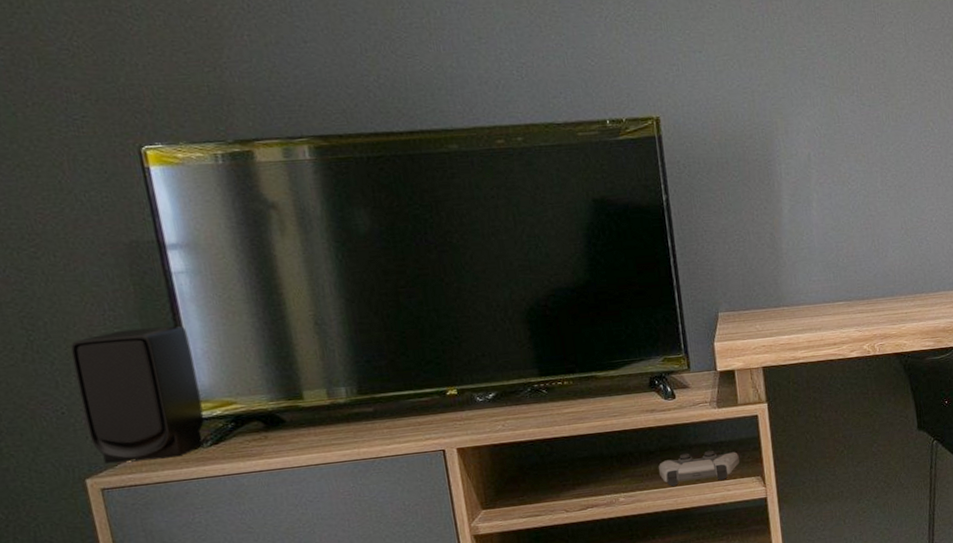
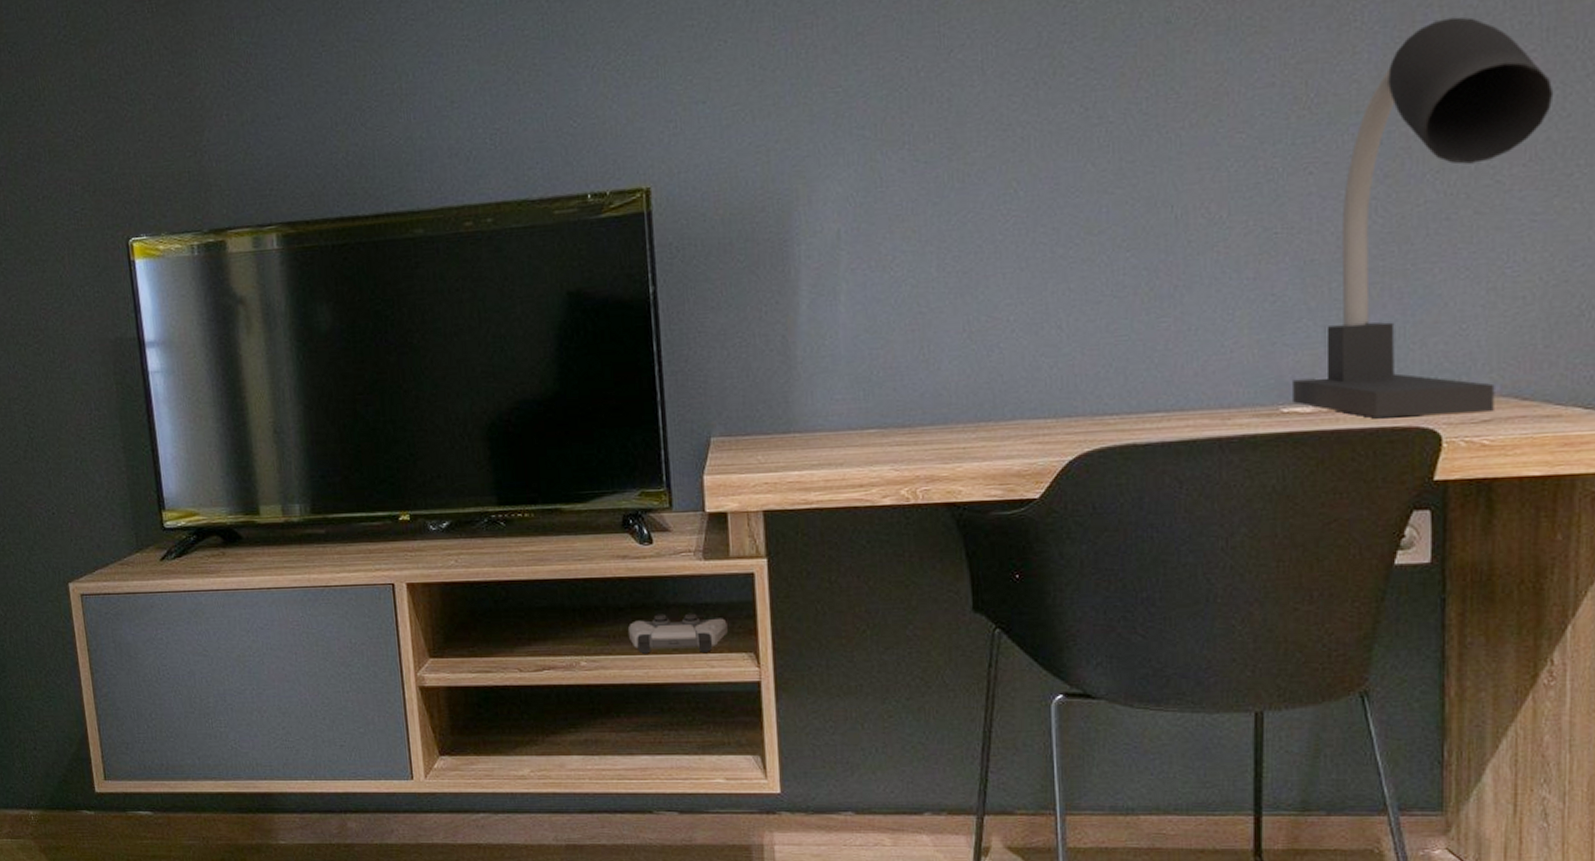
speaker: present [70,325,205,464] -> none [62,428,171,568]

